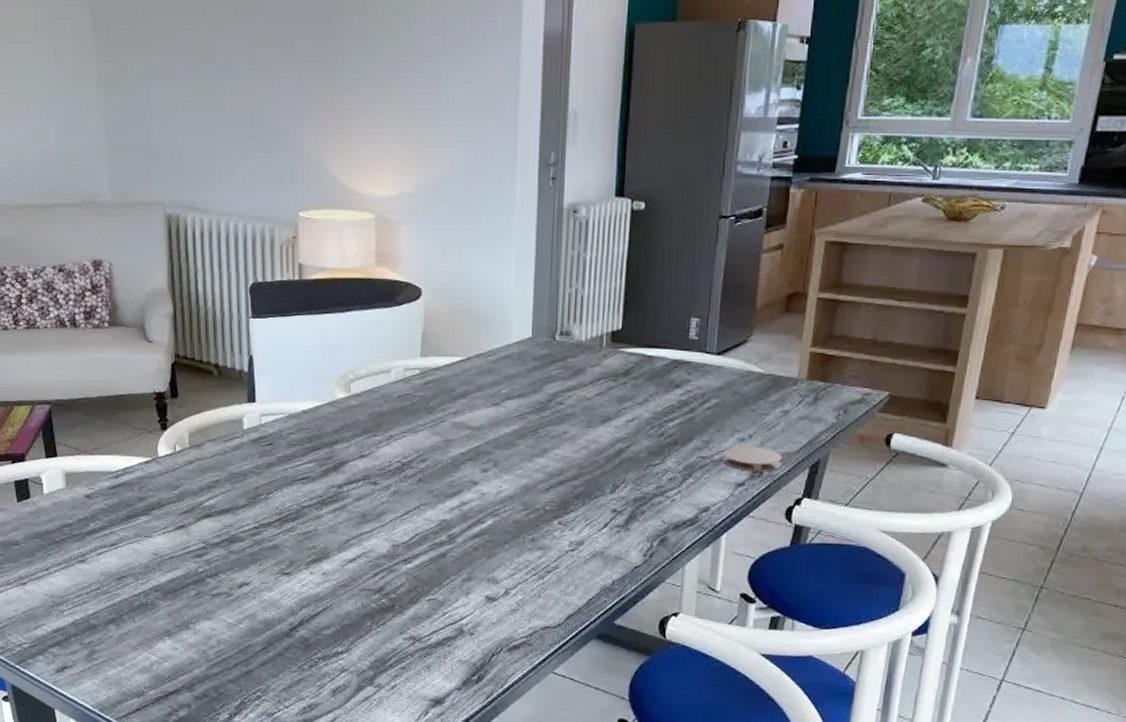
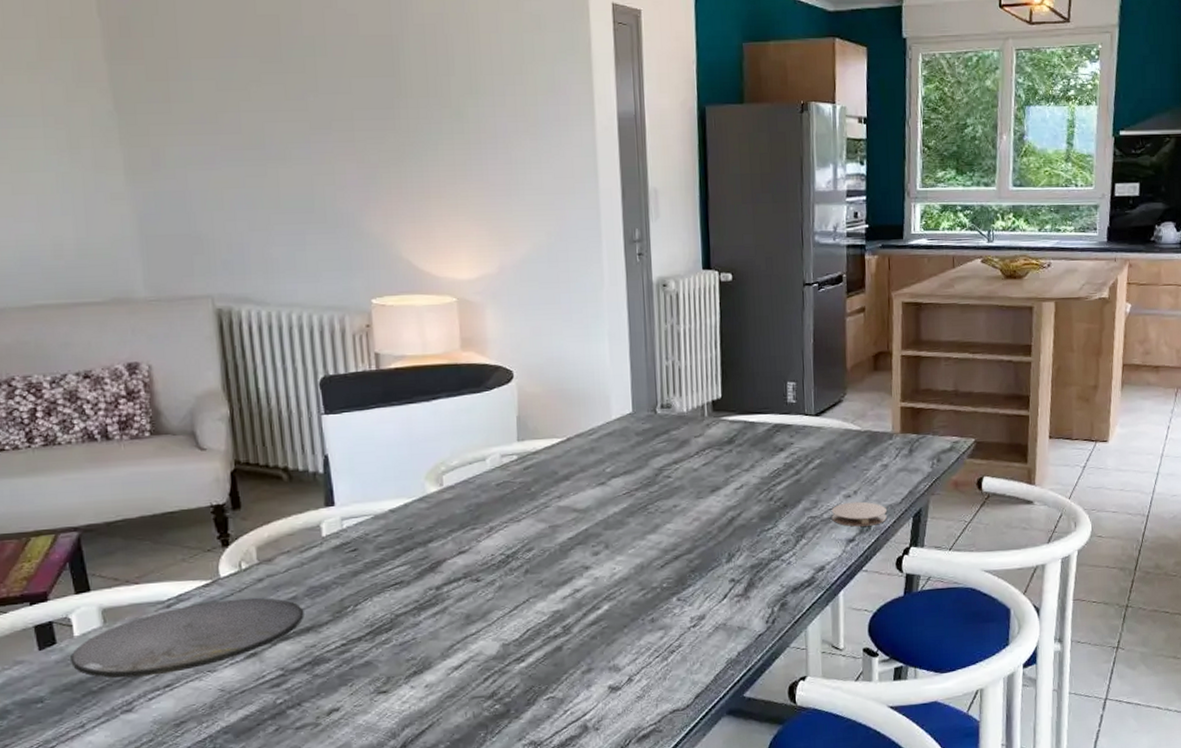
plate: none [41,476,225,535] -> present [71,598,304,678]

